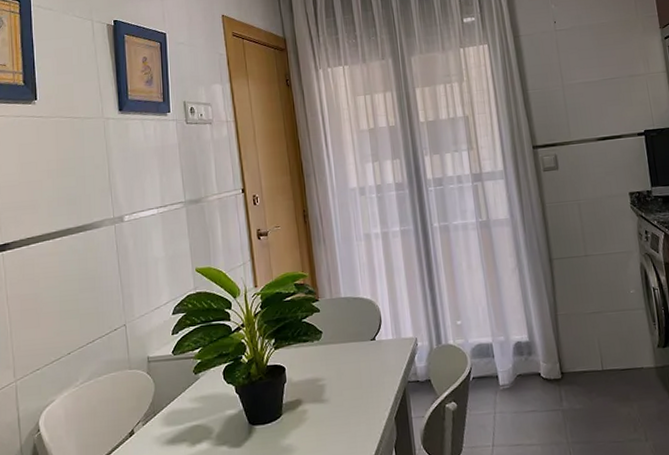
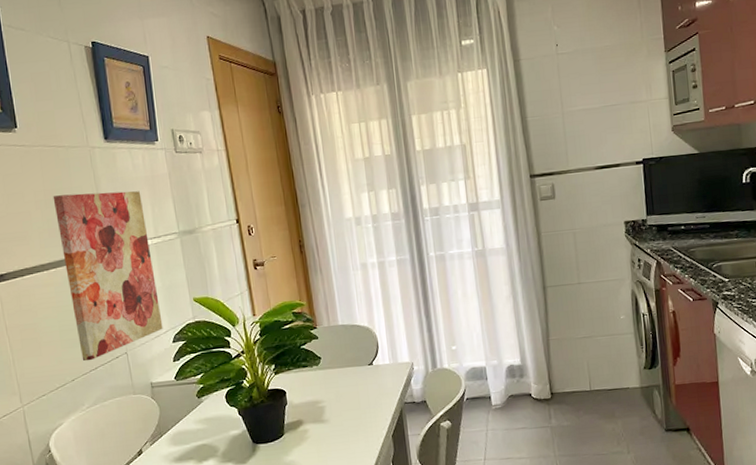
wall art: none [65,160,164,334] -> present [53,191,163,362]

